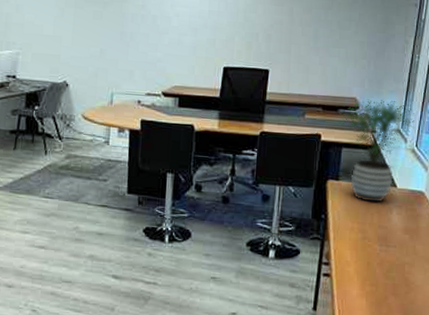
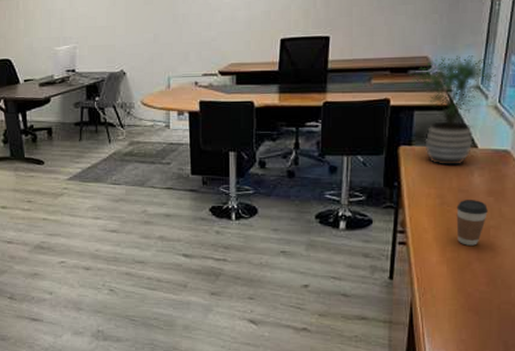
coffee cup: none [375,236,404,281] -> present [456,200,488,246]

